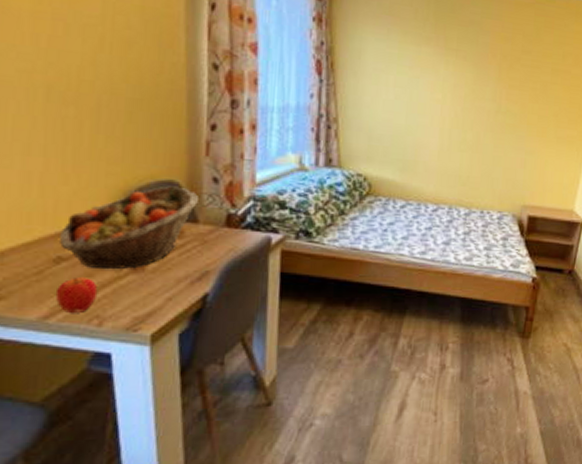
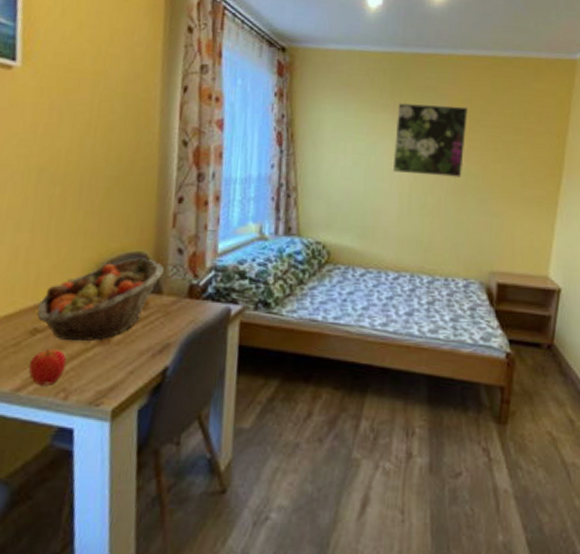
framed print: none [435,37,511,116] -> present [393,103,469,179]

